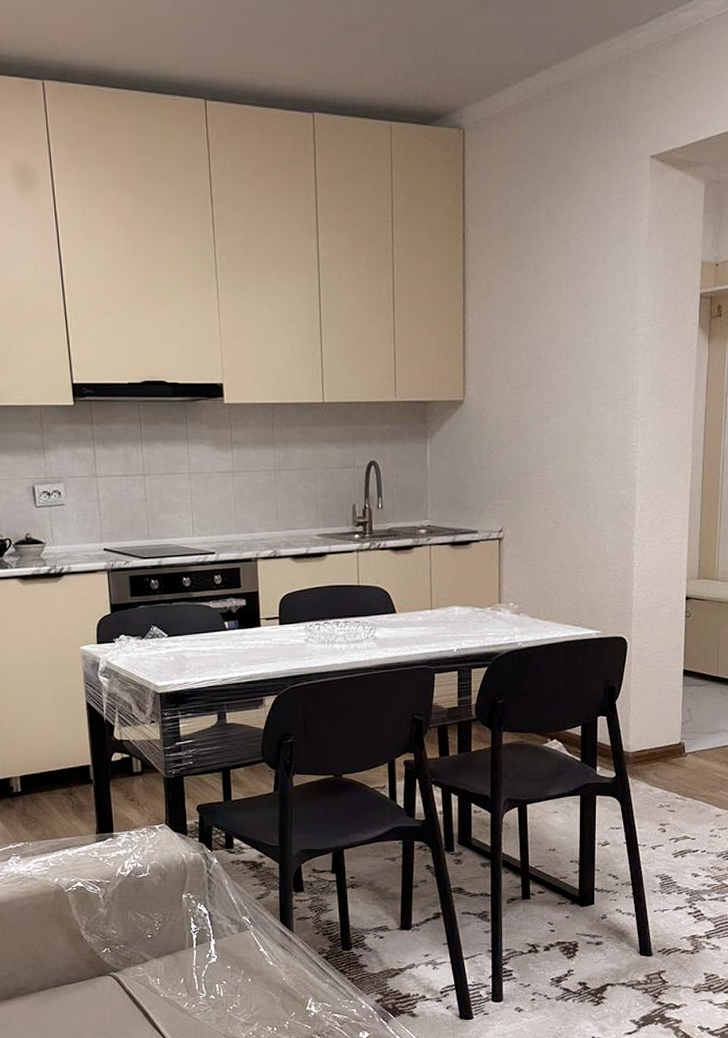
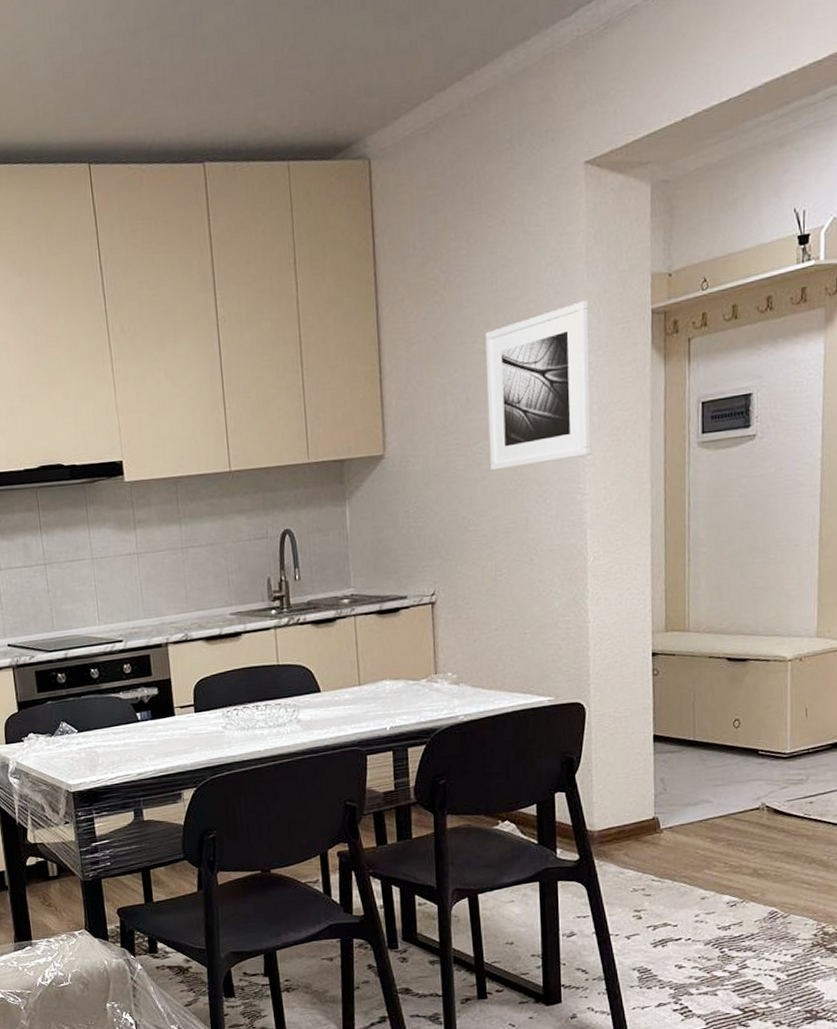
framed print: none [557,280,647,424] -> present [485,300,592,471]

